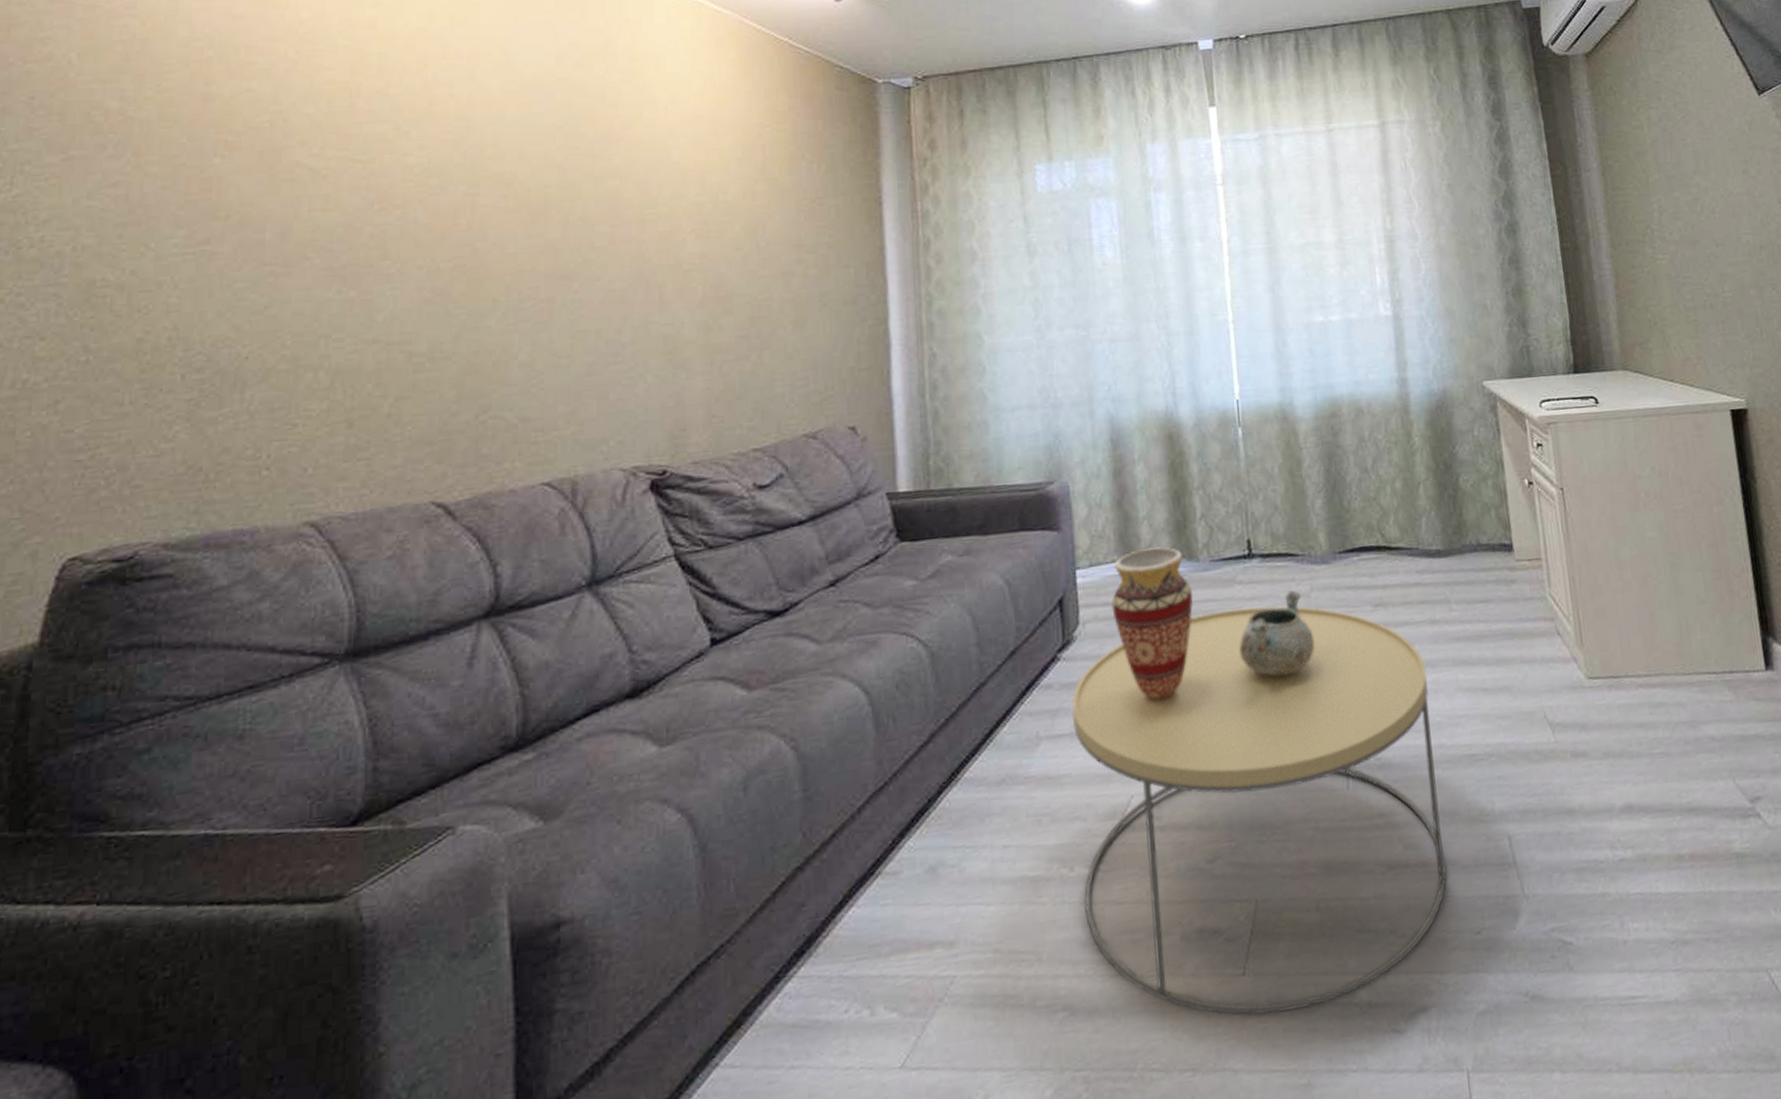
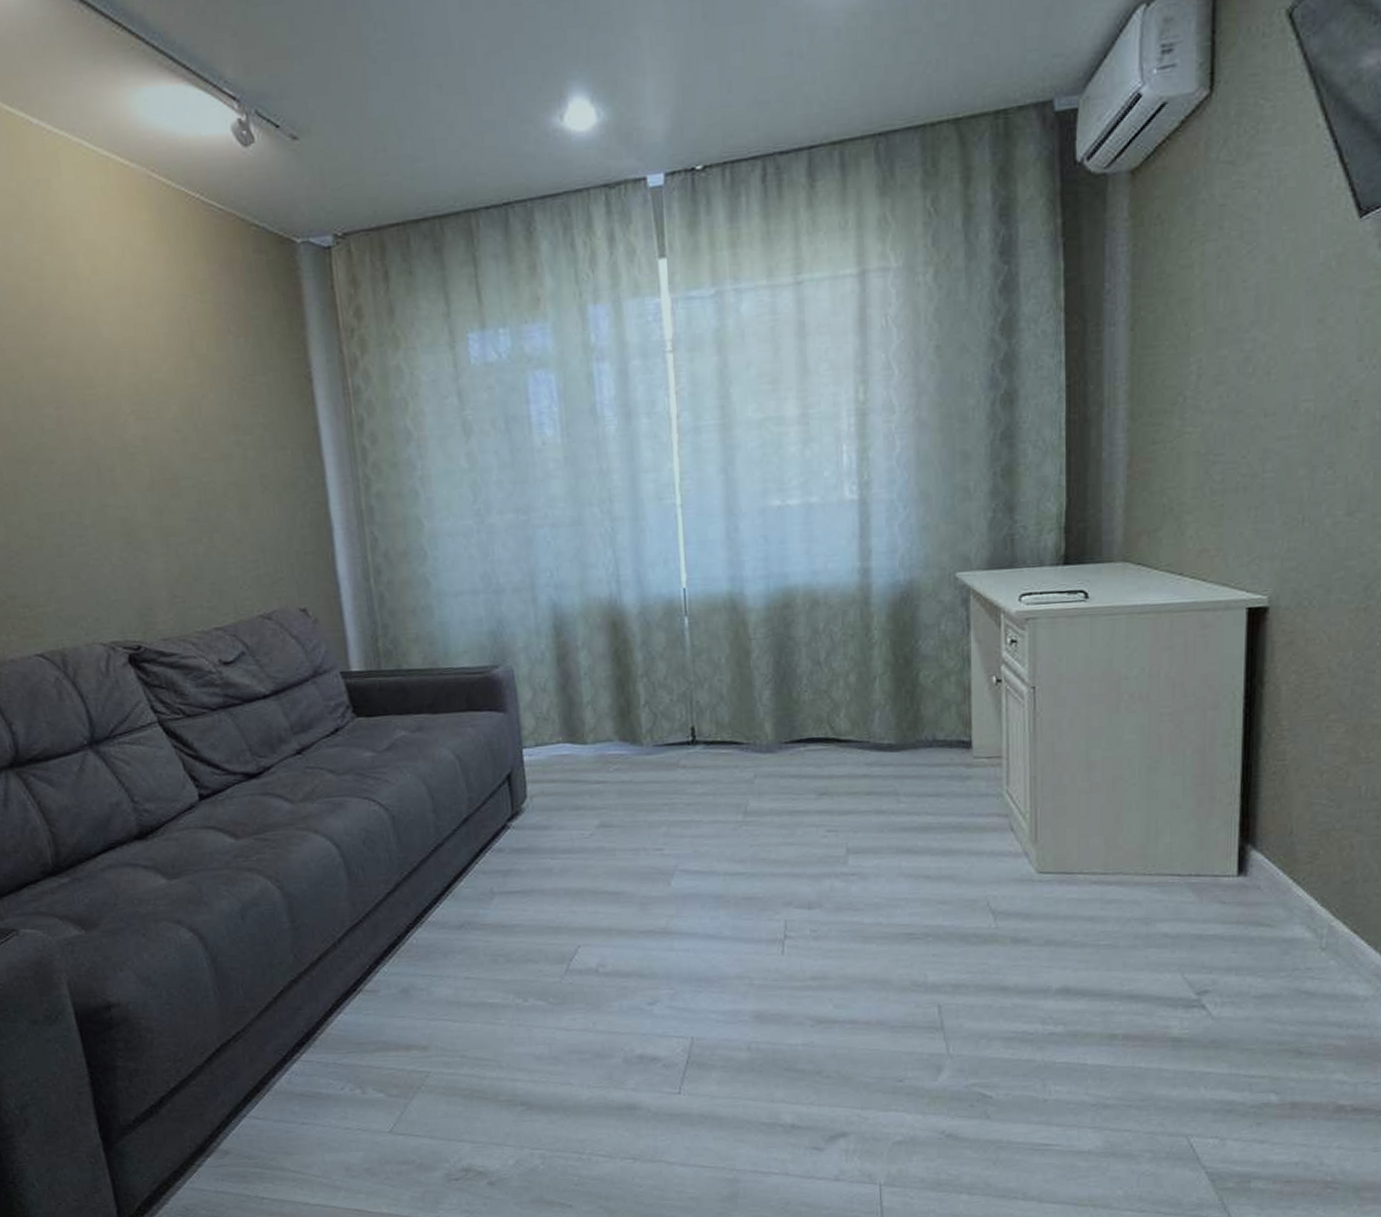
coffee table: present [1071,606,1447,1016] -> none [522,790,874,1125]
vase: present [1111,547,1193,700] -> none [557,731,637,867]
decorative bowl: present [1239,590,1315,676] -> none [681,776,757,854]

